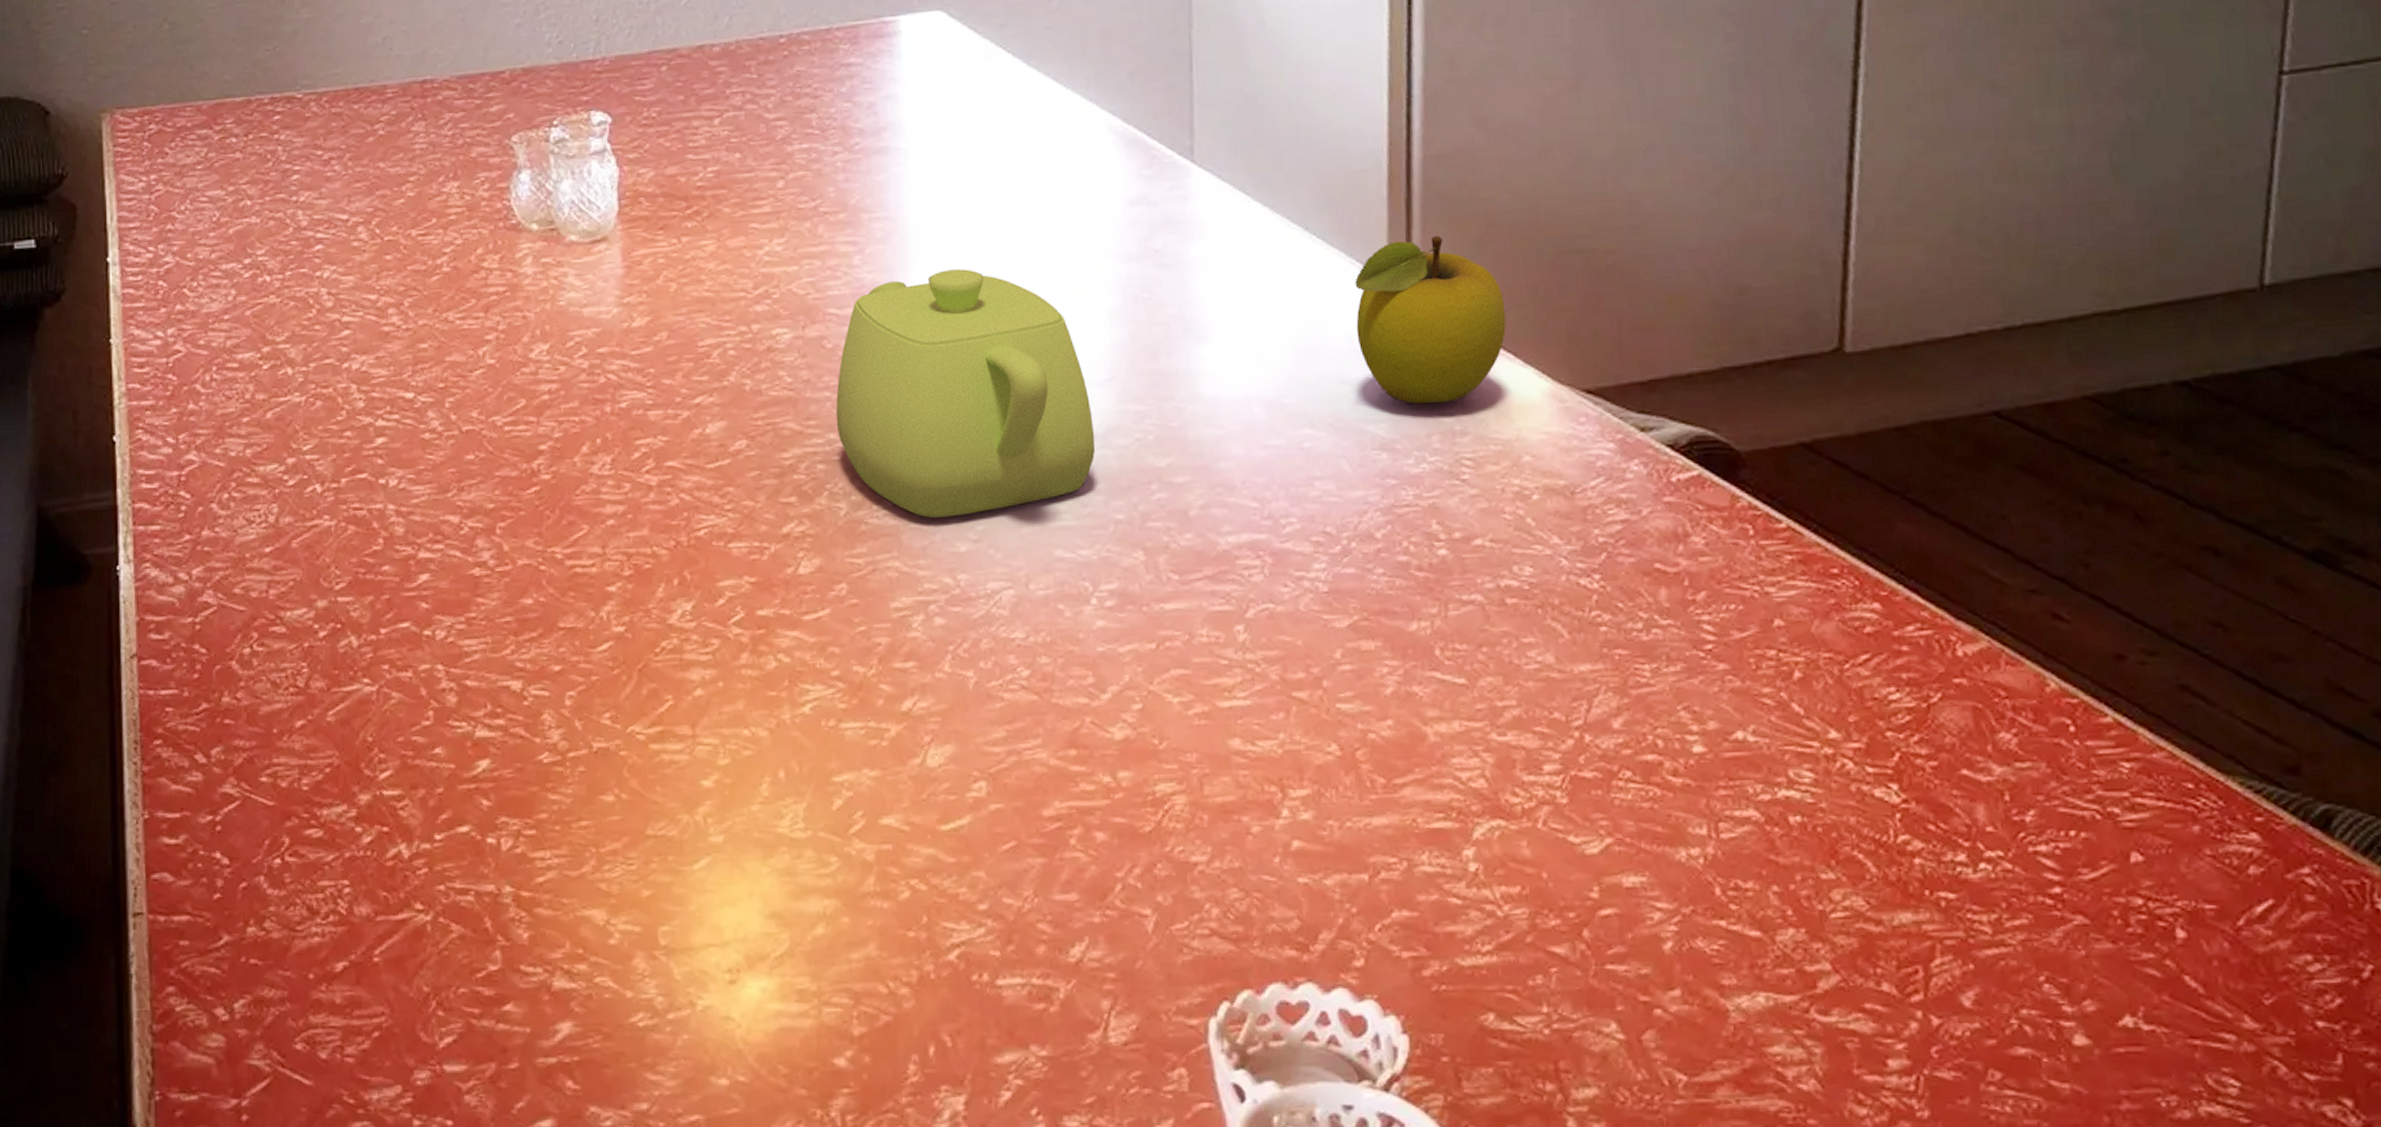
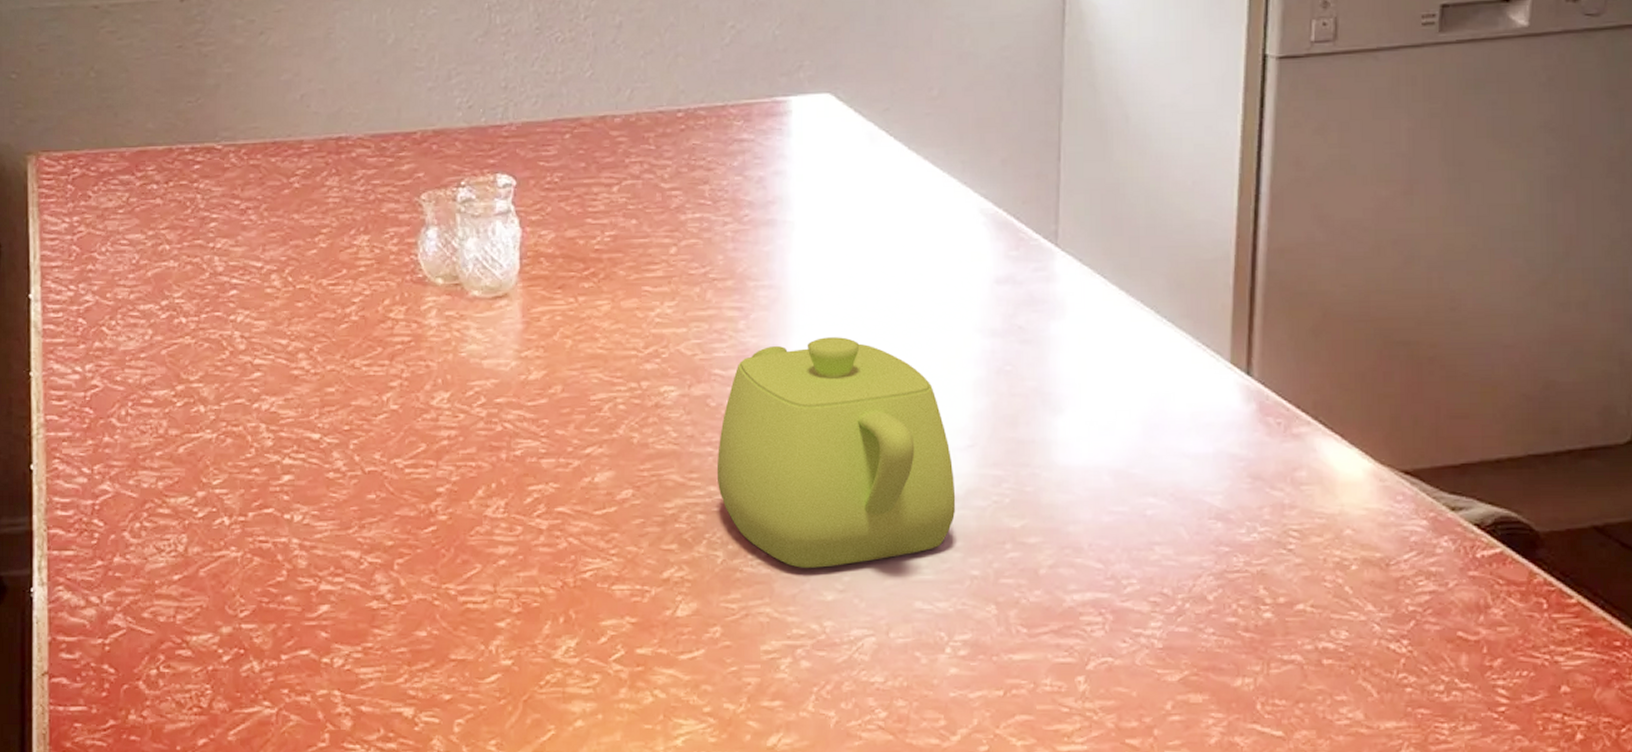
fruit: present [1355,235,1506,405] -> none [1199,323,1335,479]

